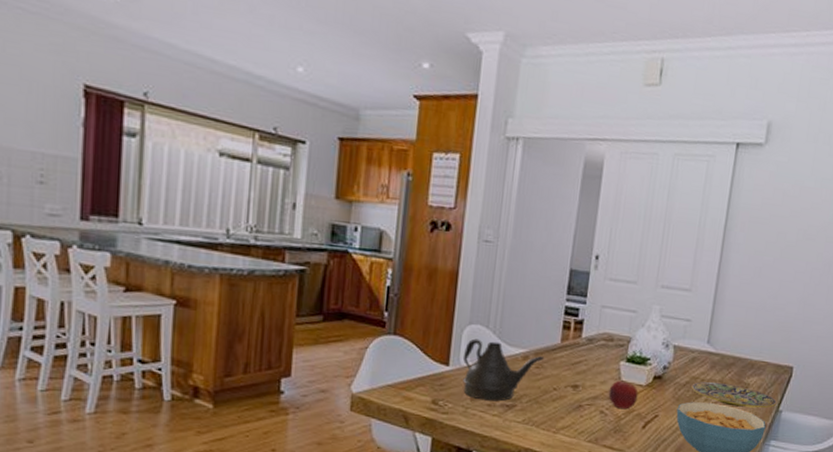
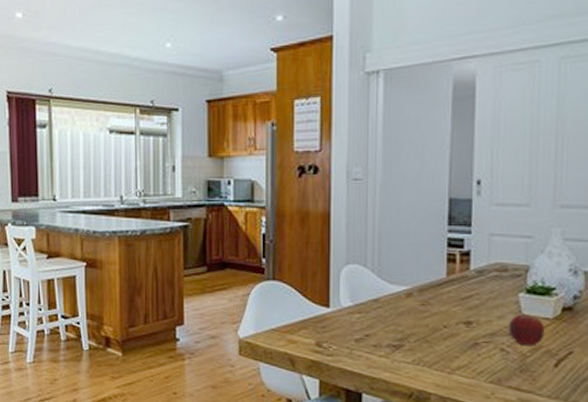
teapot: present [463,338,545,402] -> none [344,278,430,342]

